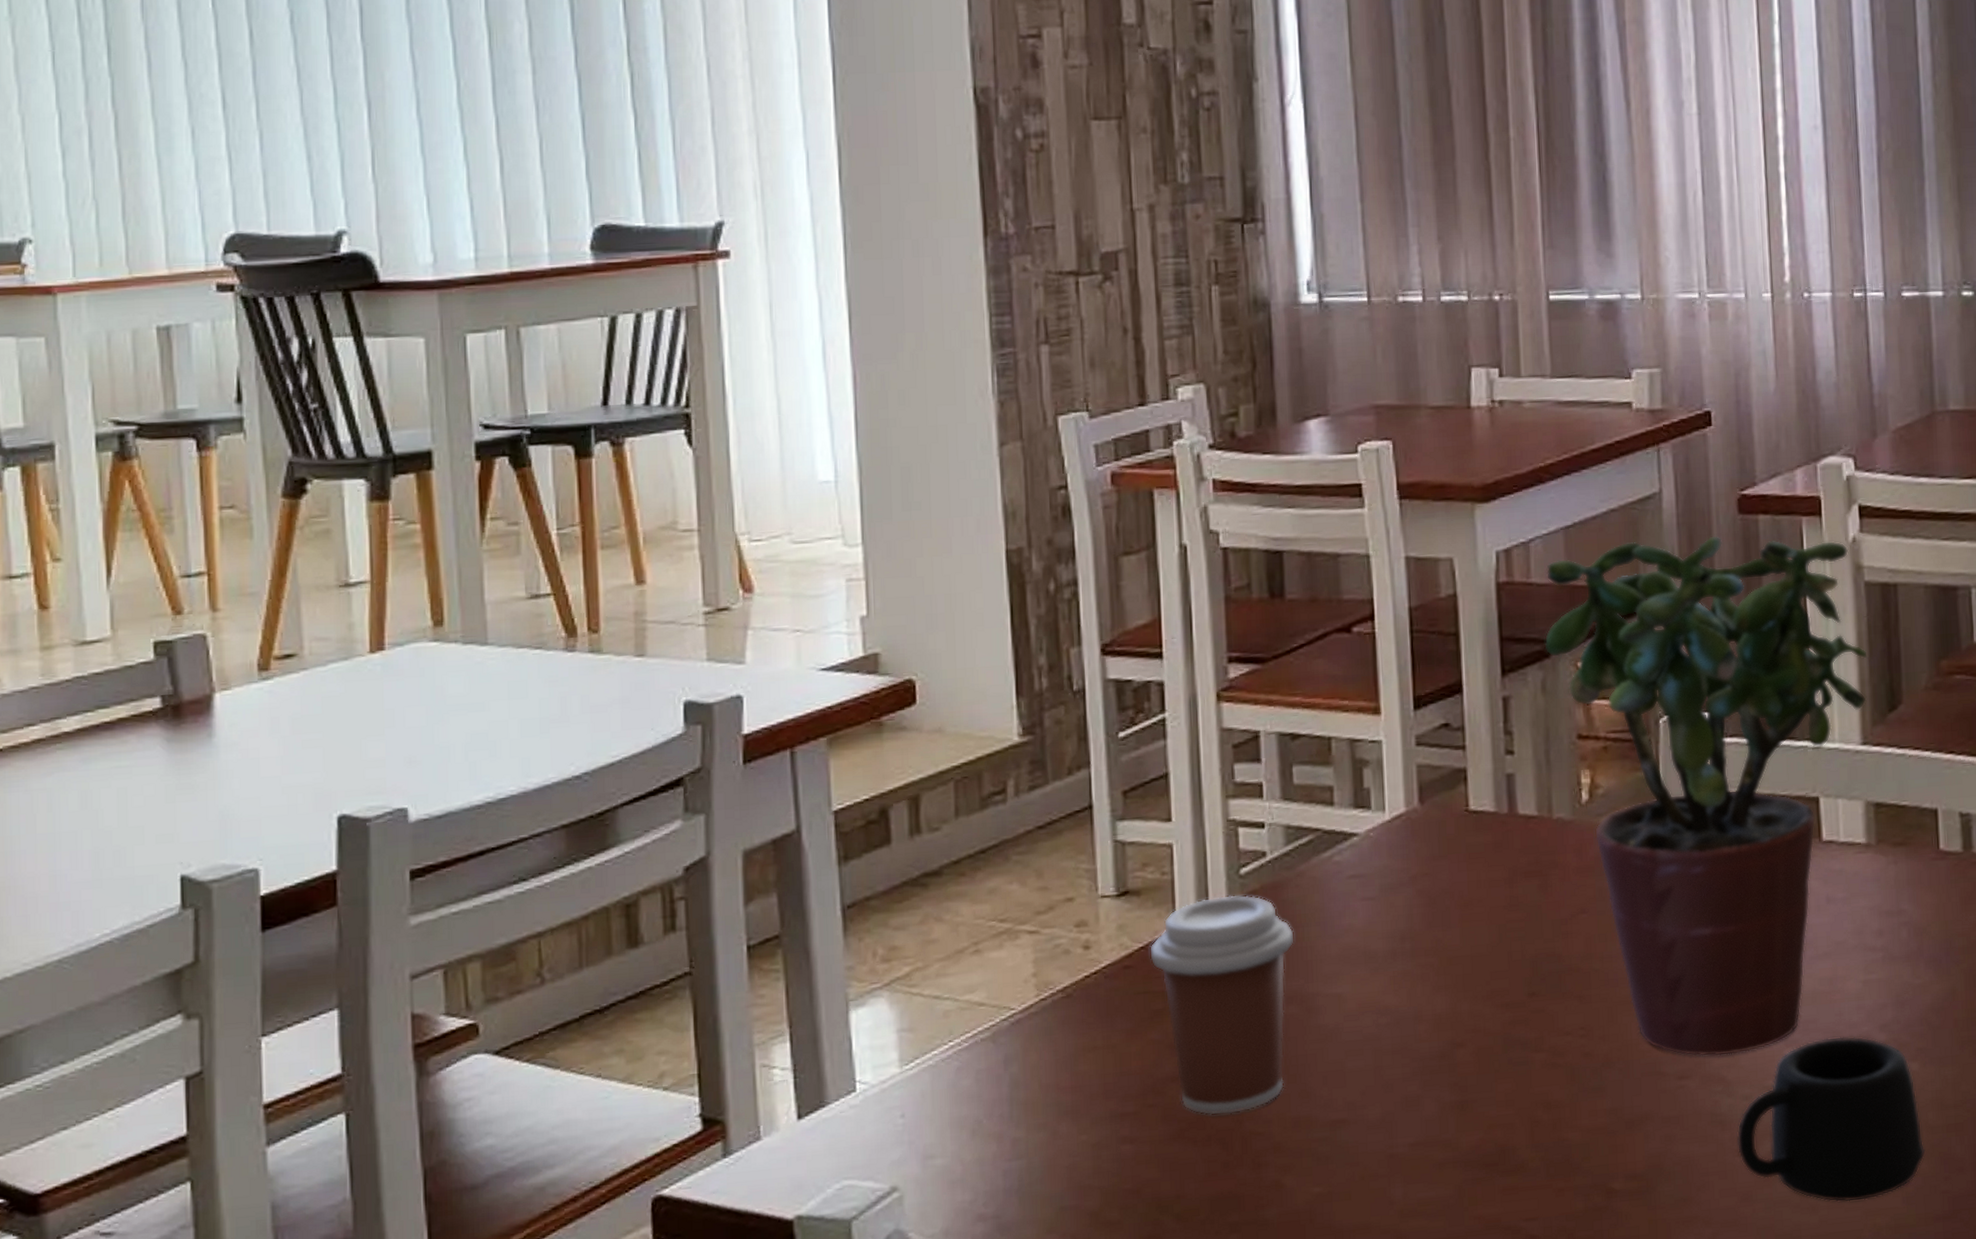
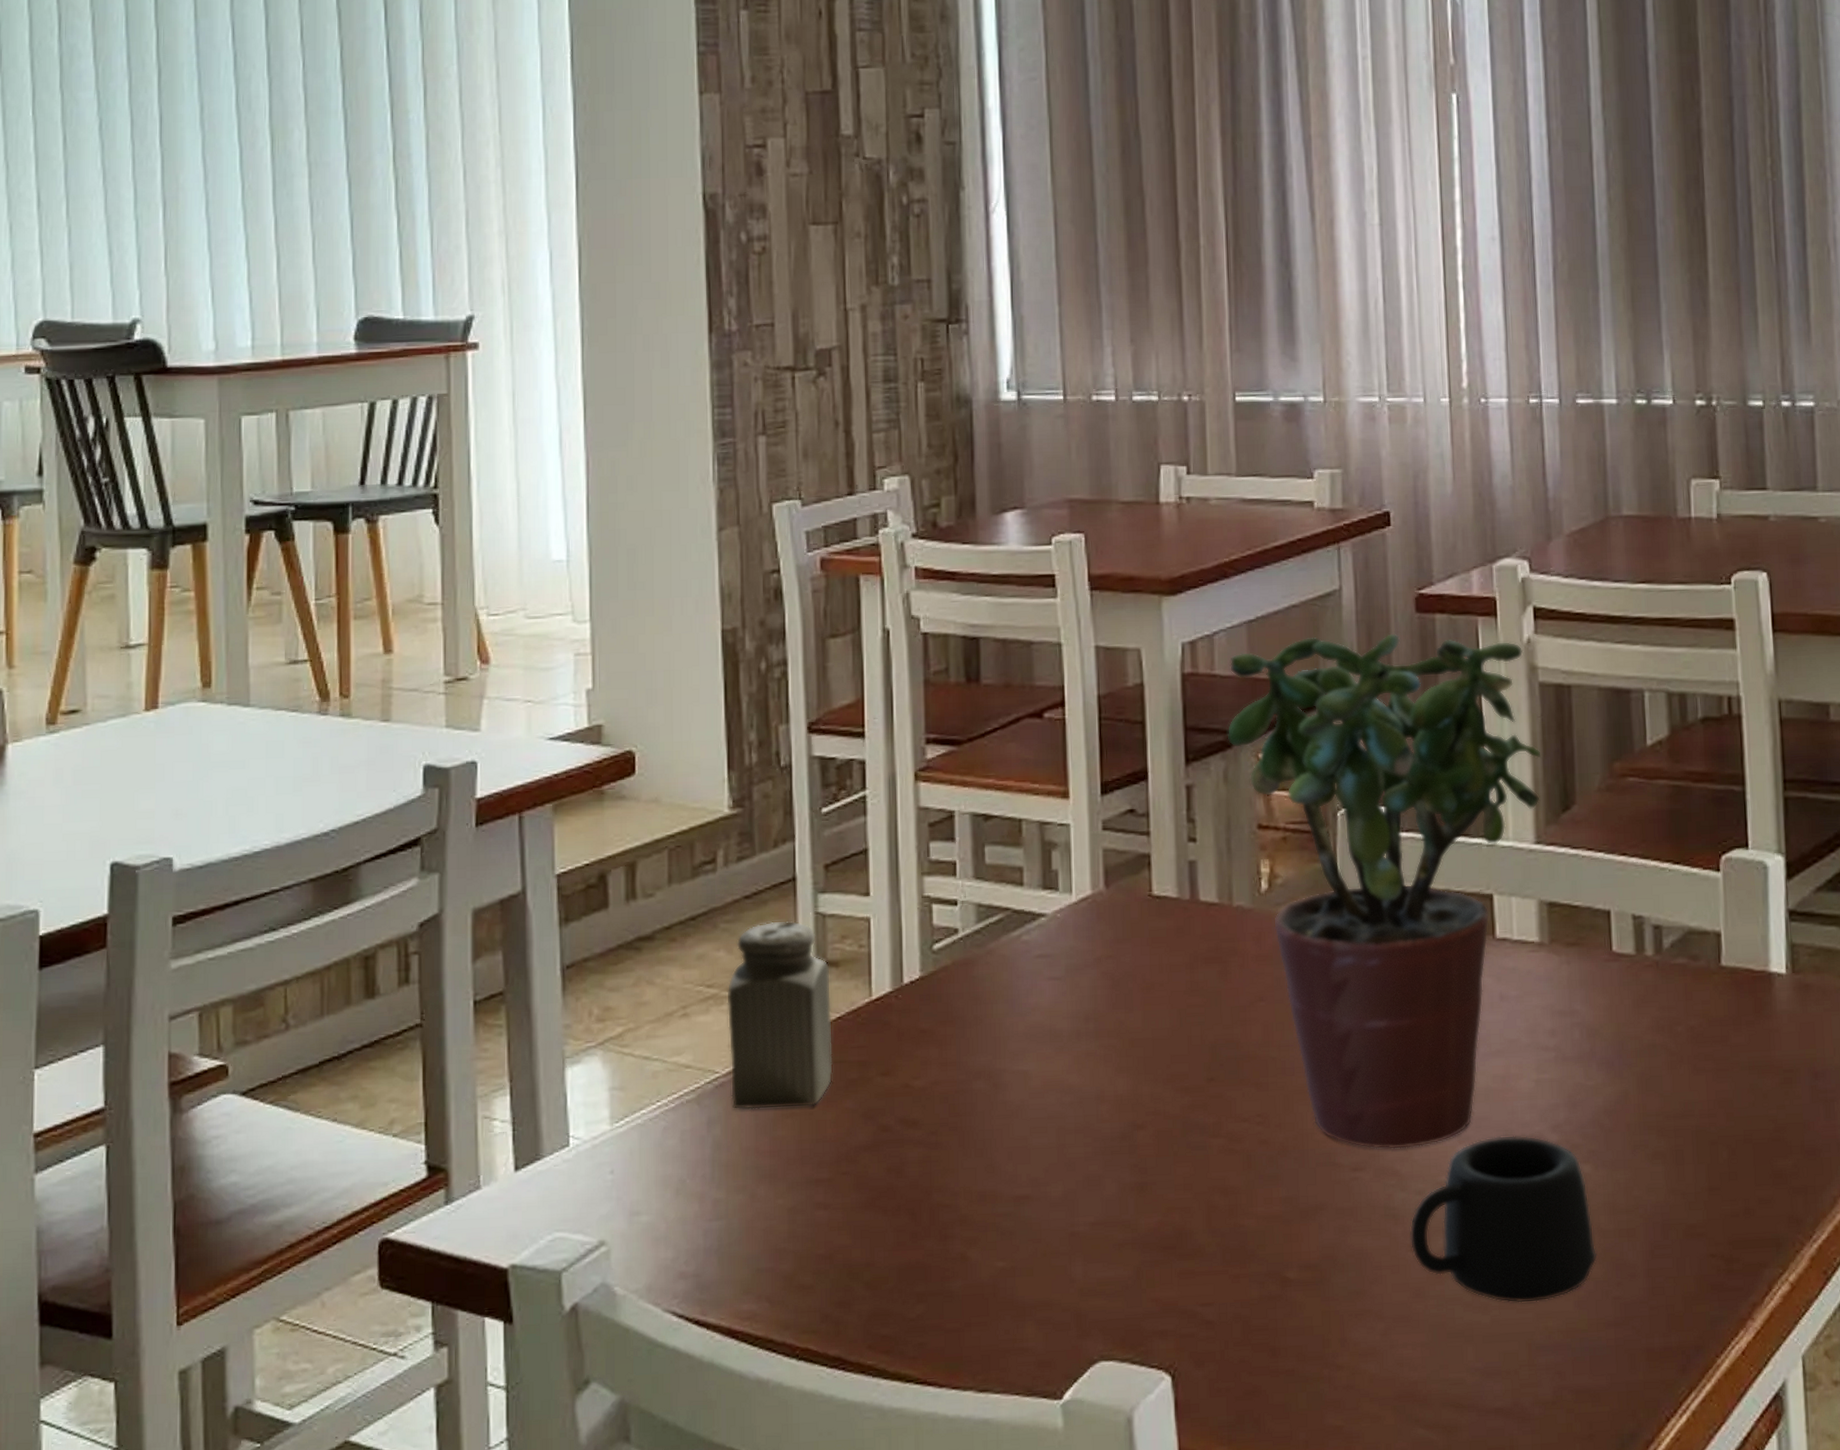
salt shaker: none [1021,849,1137,1047] -> present [727,920,833,1110]
coffee cup: present [1149,894,1295,1116] -> none [845,969,984,1186]

